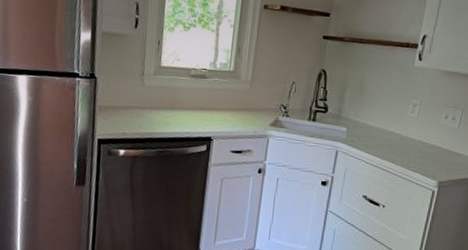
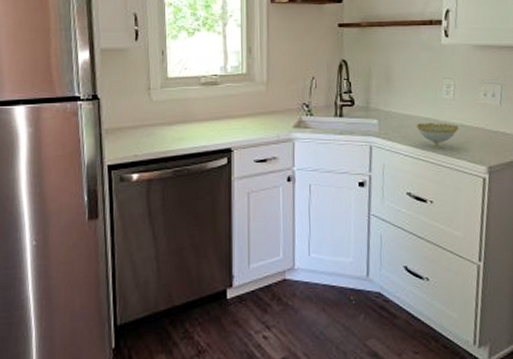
decorative bowl: none [380,135,418,159] -> present [416,122,459,148]

